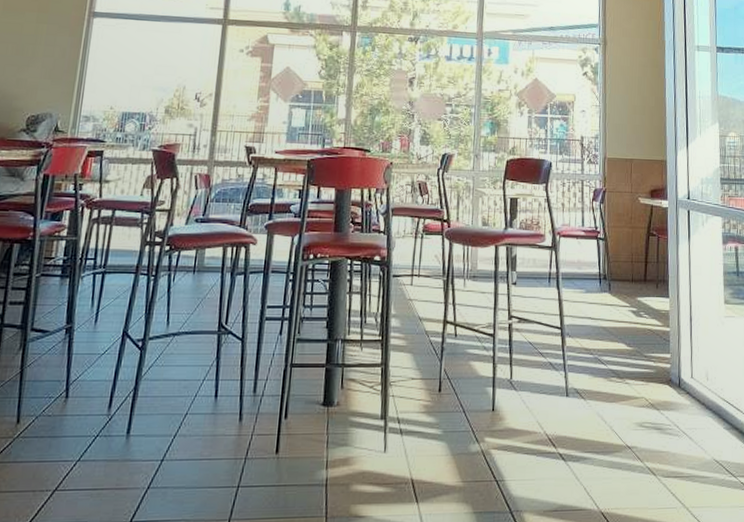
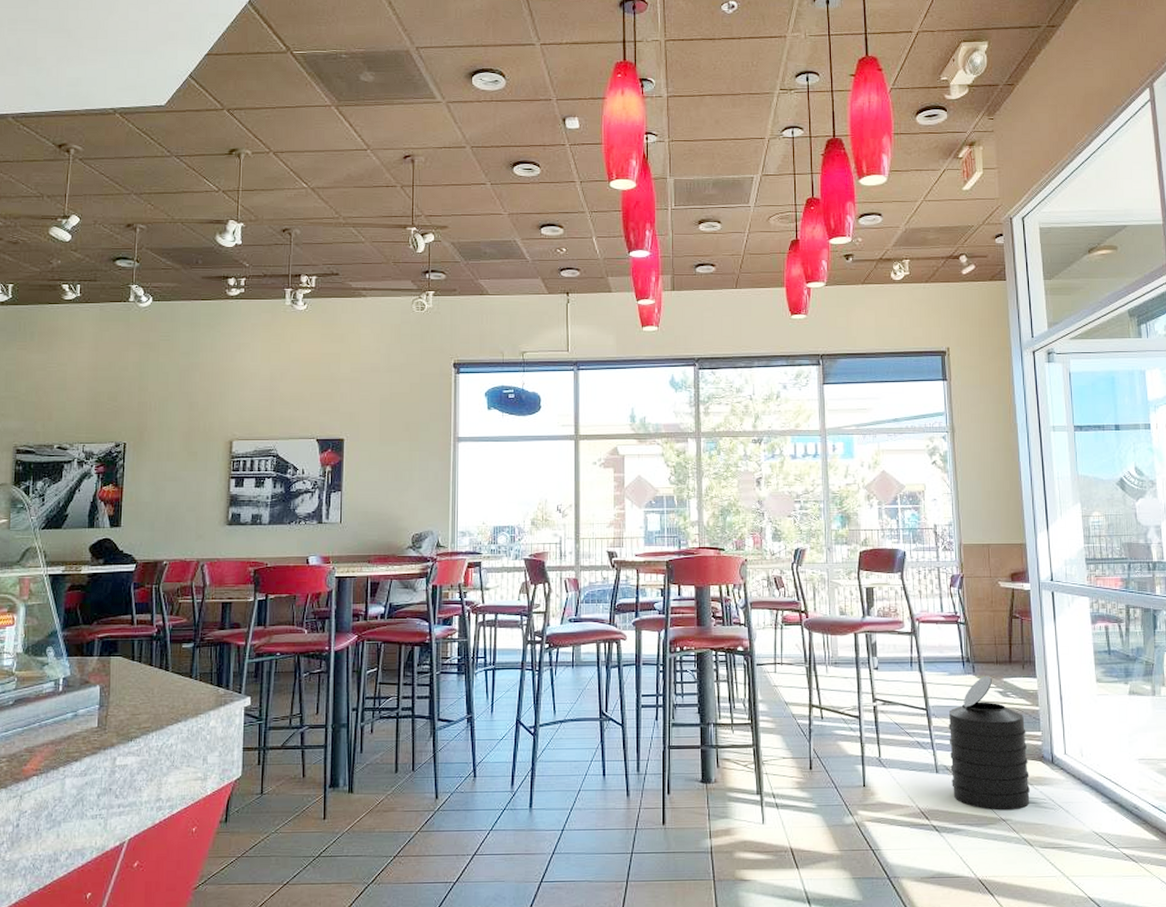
trash can: none [581,294,657,437] -> present [948,676,1030,811]

